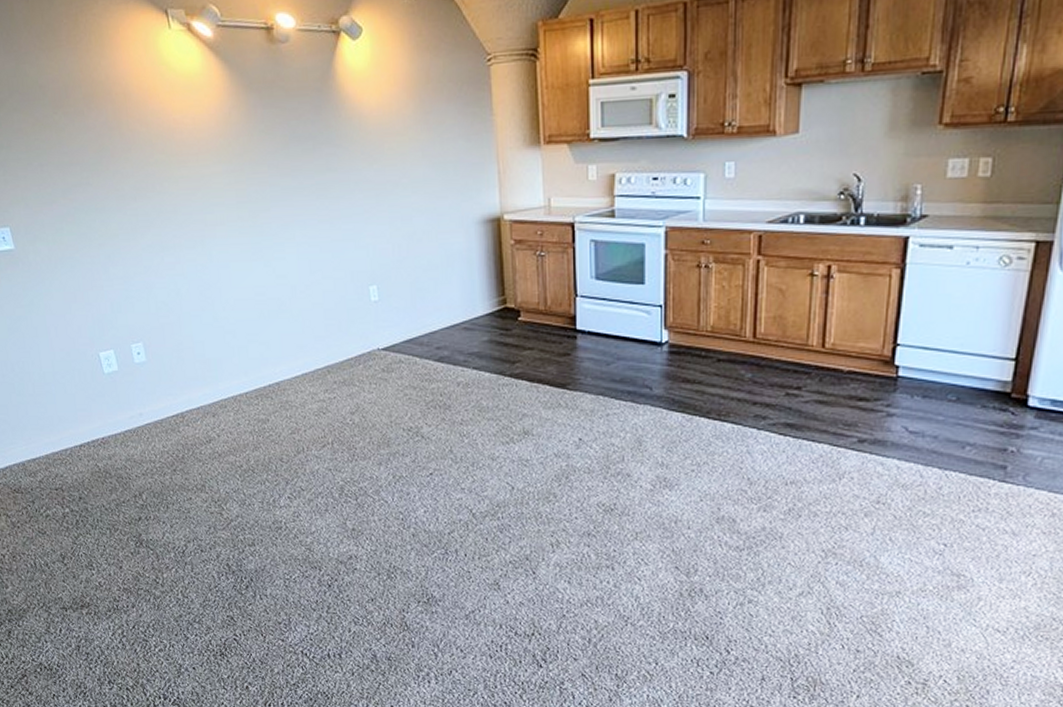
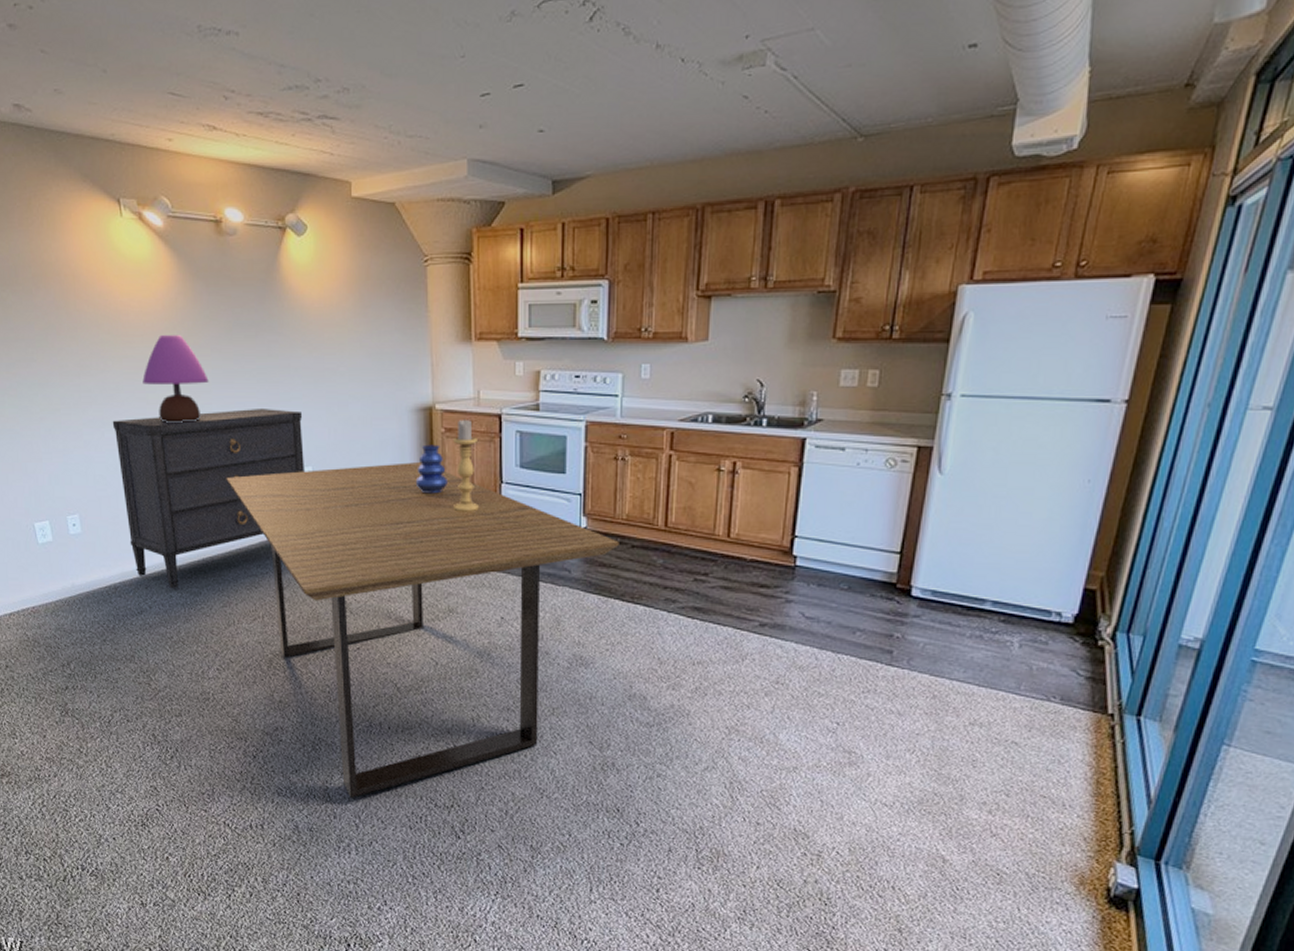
dresser: none [171,226,369,417] -> present [112,409,304,589]
table lamp: none [199,152,267,245] -> present [142,335,209,423]
dining table: none [289,276,704,628] -> present [226,461,619,799]
vase: none [485,258,519,311] -> present [415,444,448,494]
candle holder: none [524,229,553,329] -> present [453,419,479,512]

